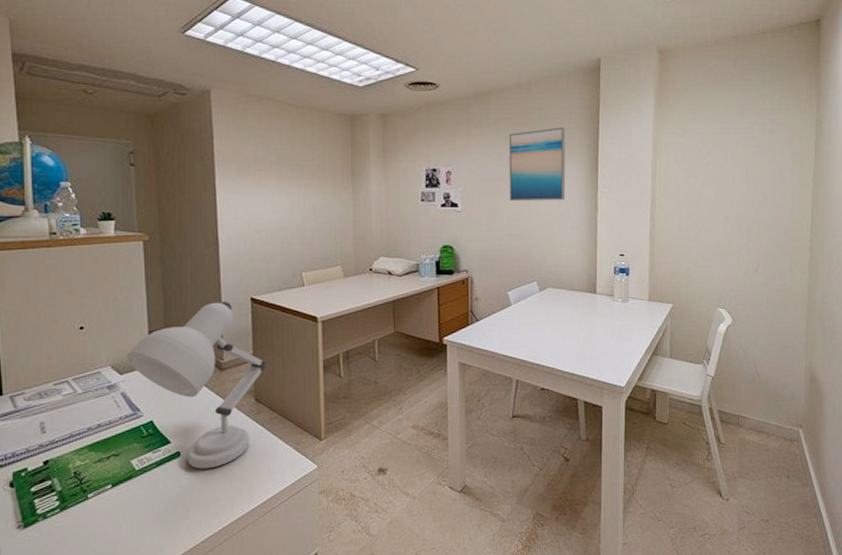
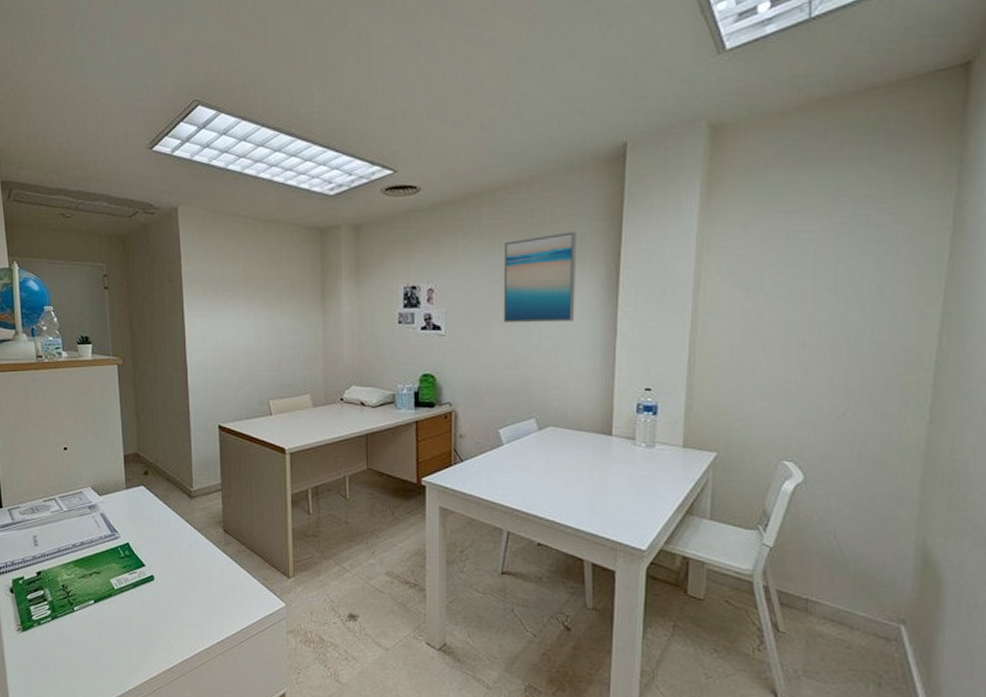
desk lamp: present [126,302,267,469] -> none [104,428,235,595]

